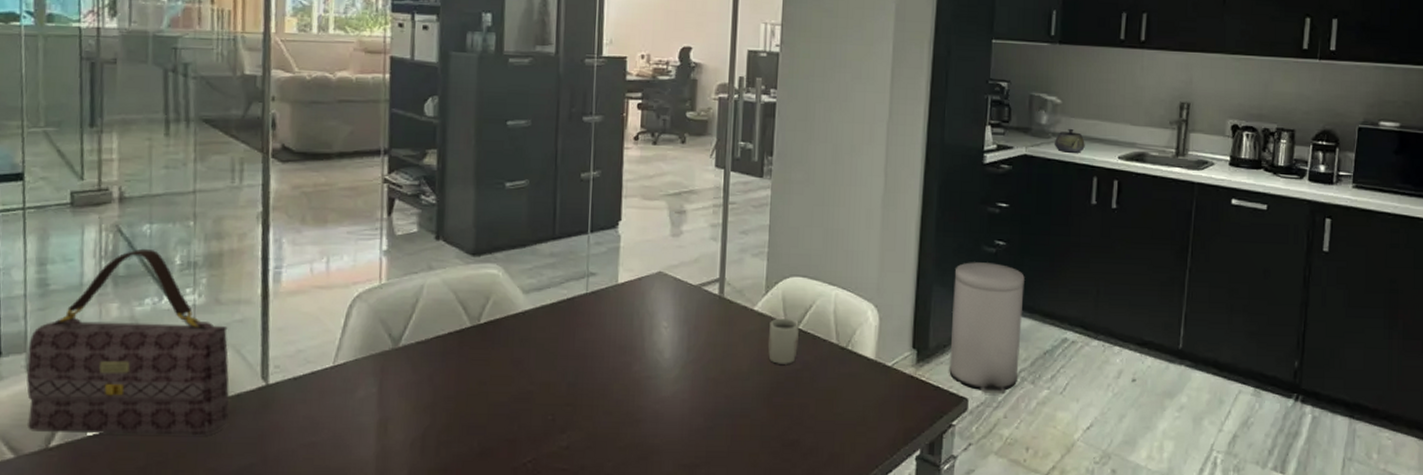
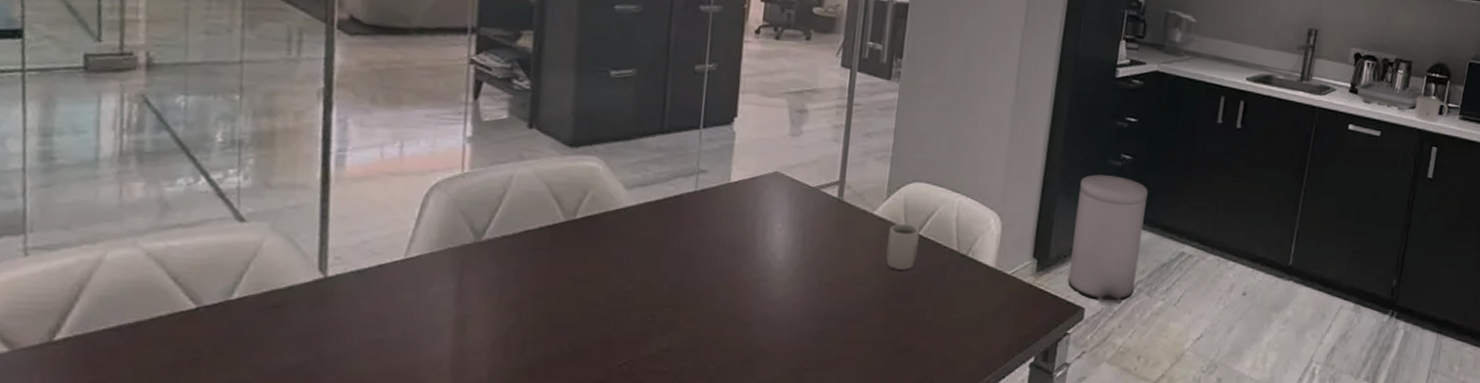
handbag: present [26,248,230,436] -> none [24,122,280,331]
teapot: present [1055,128,1085,154] -> none [1186,47,1216,73]
dish rack: none [1235,151,1315,182] -> present [1355,80,1427,111]
mug: none [1302,165,1340,193] -> present [1414,96,1449,123]

